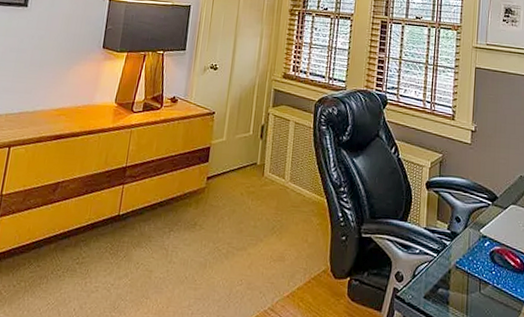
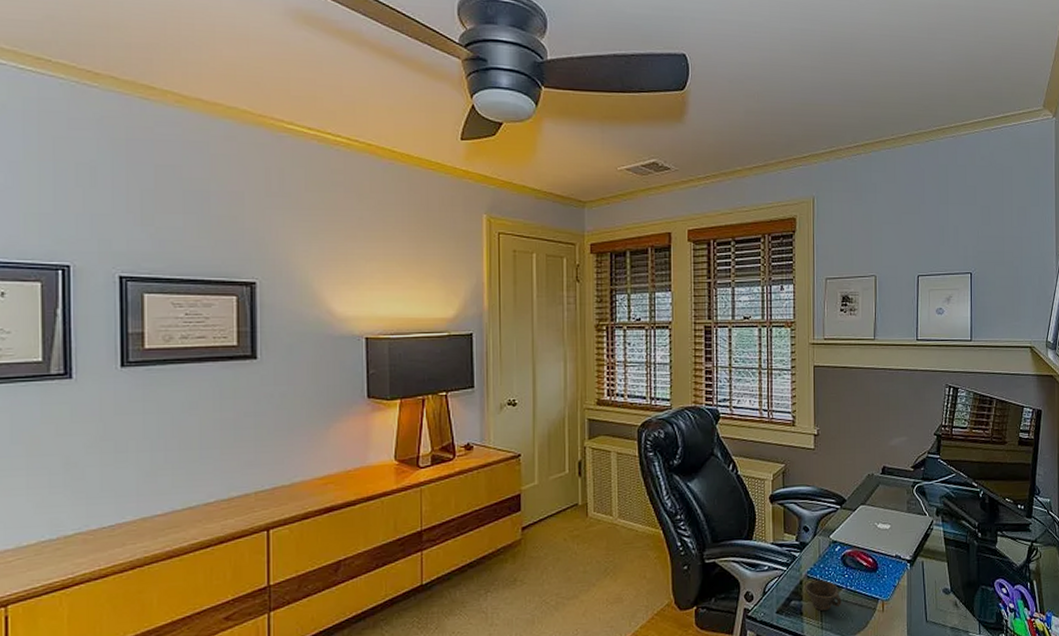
cup: none [453,271,488,305] -> present [805,580,842,611]

